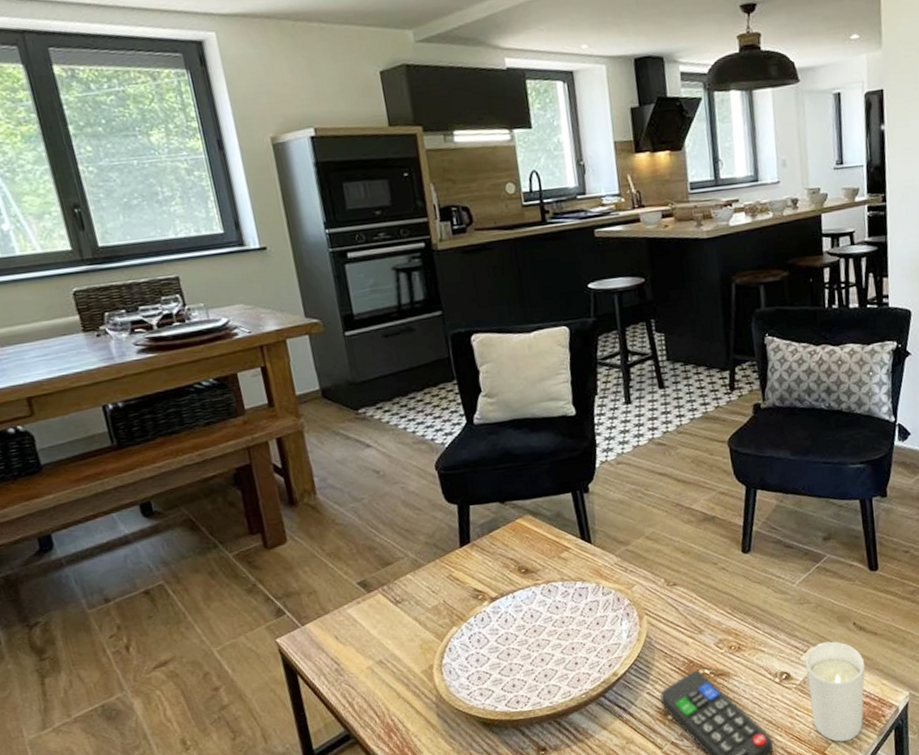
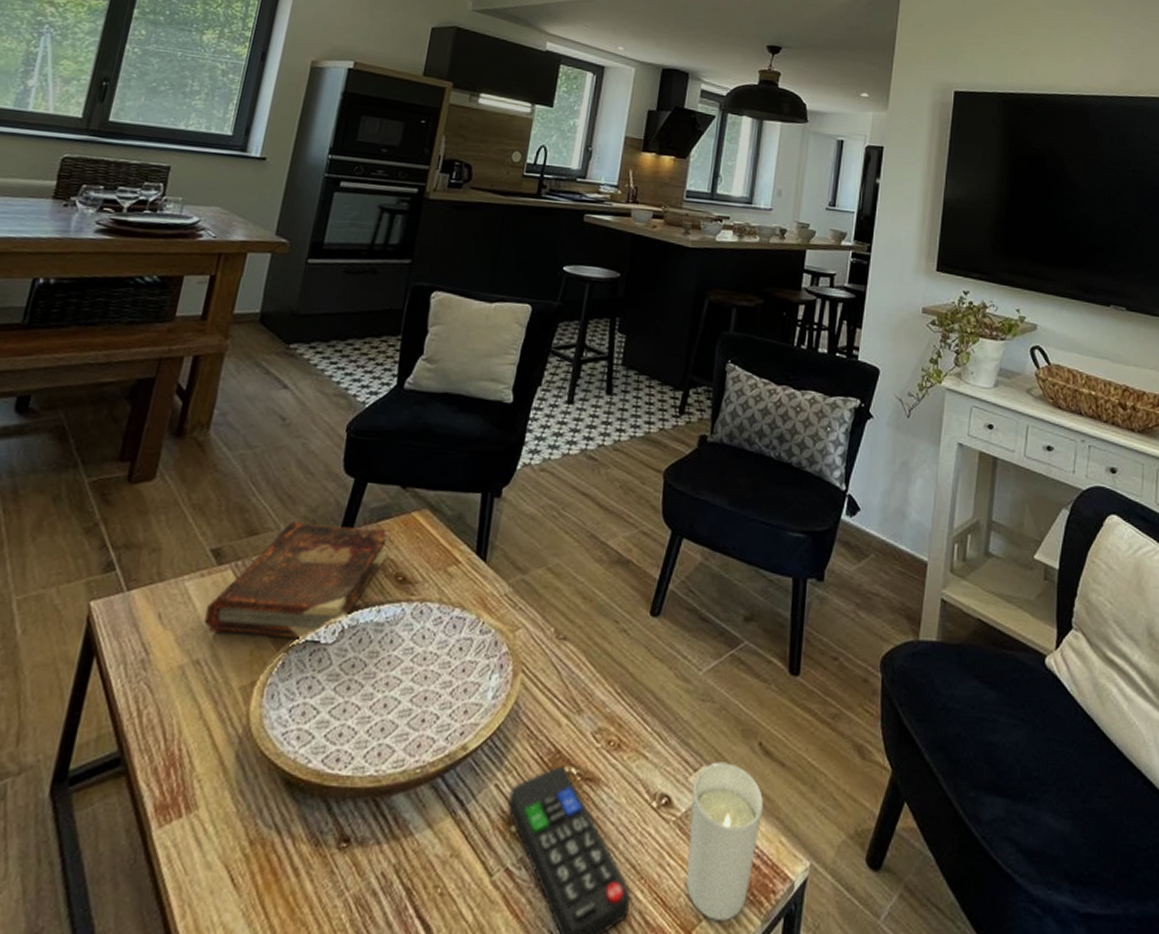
book: none [372,536,507,640] -> present [204,521,392,640]

